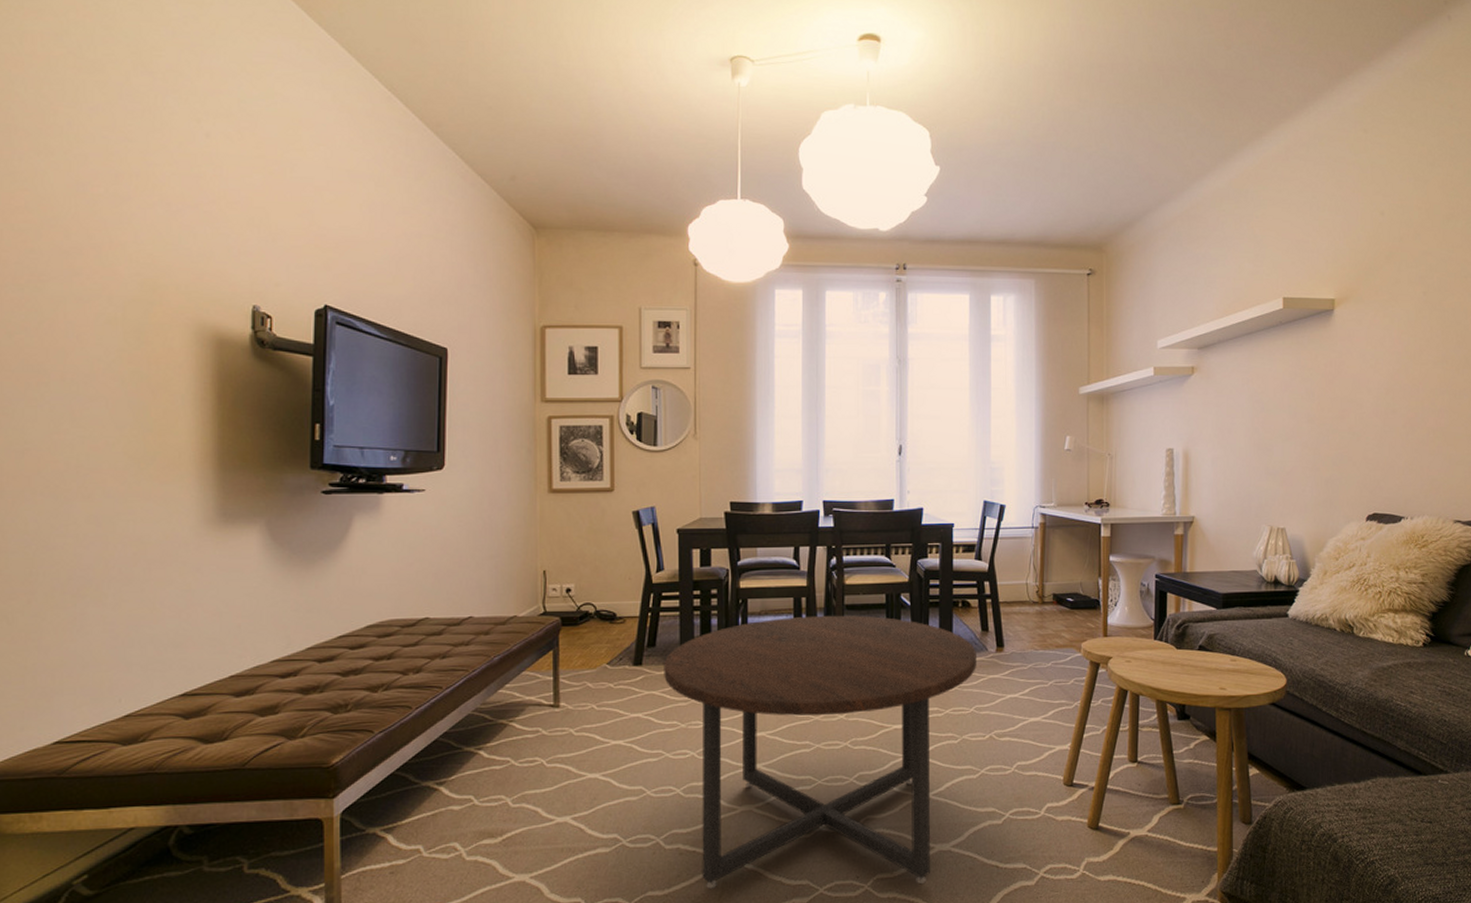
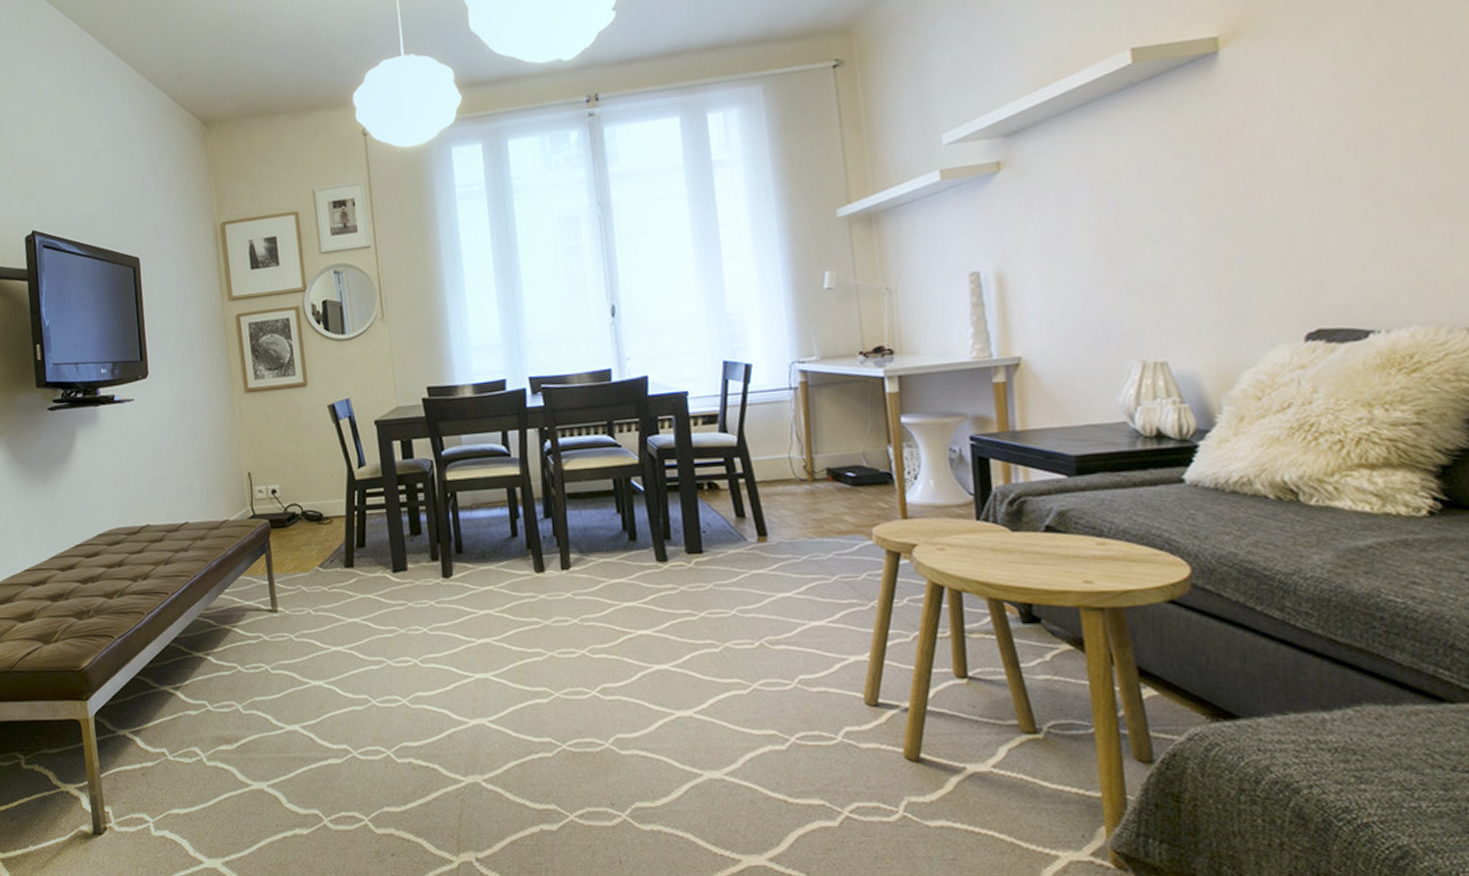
coffee table: present [664,615,976,889] -> none [375,505,734,817]

